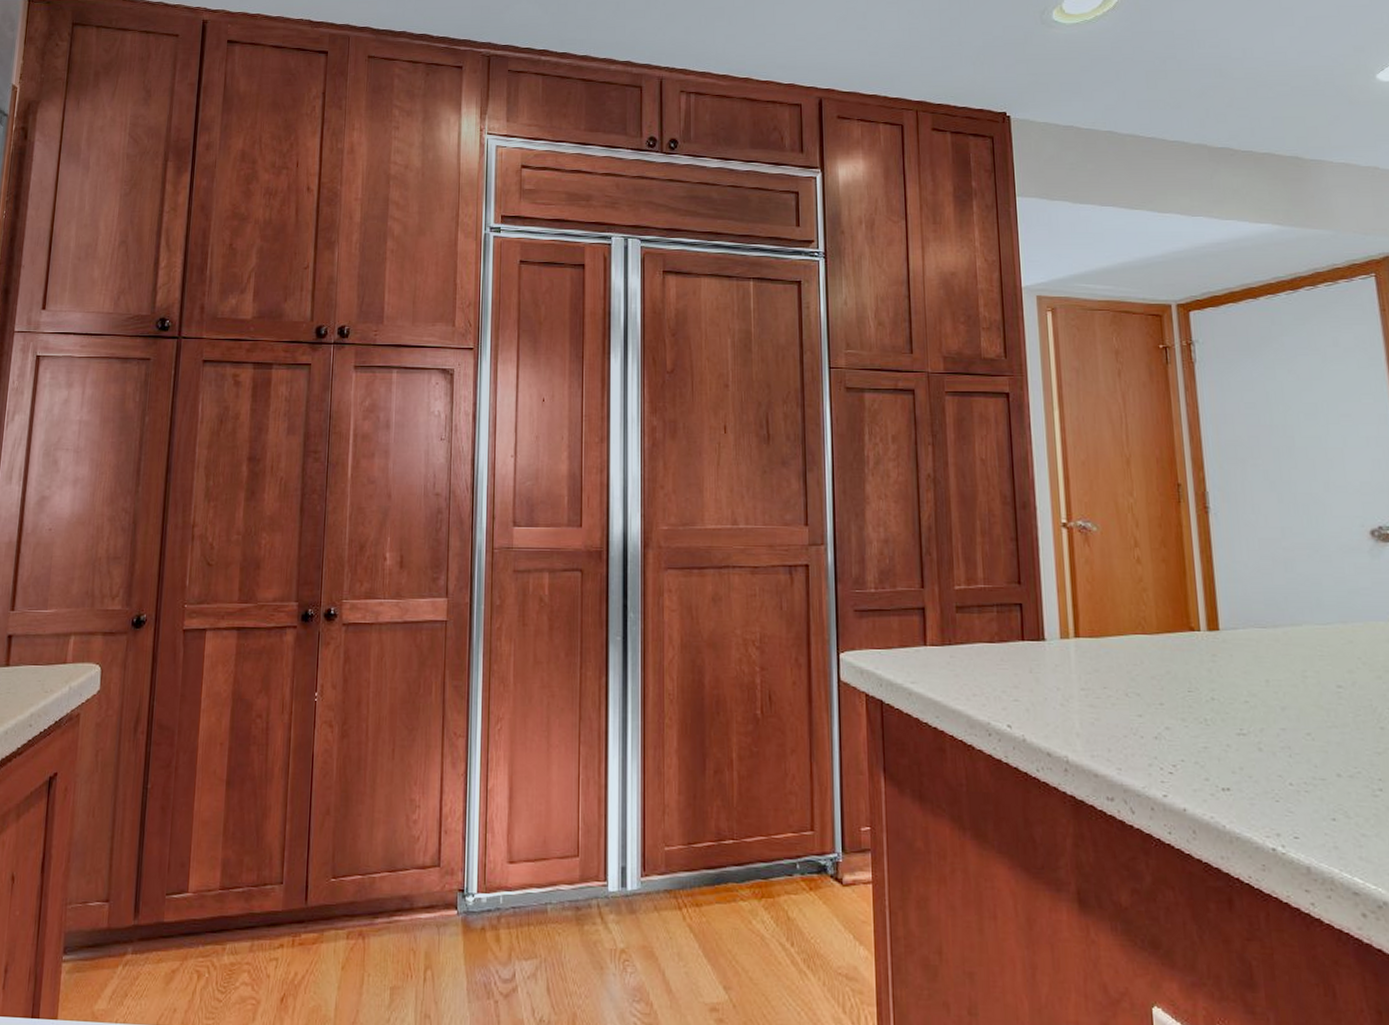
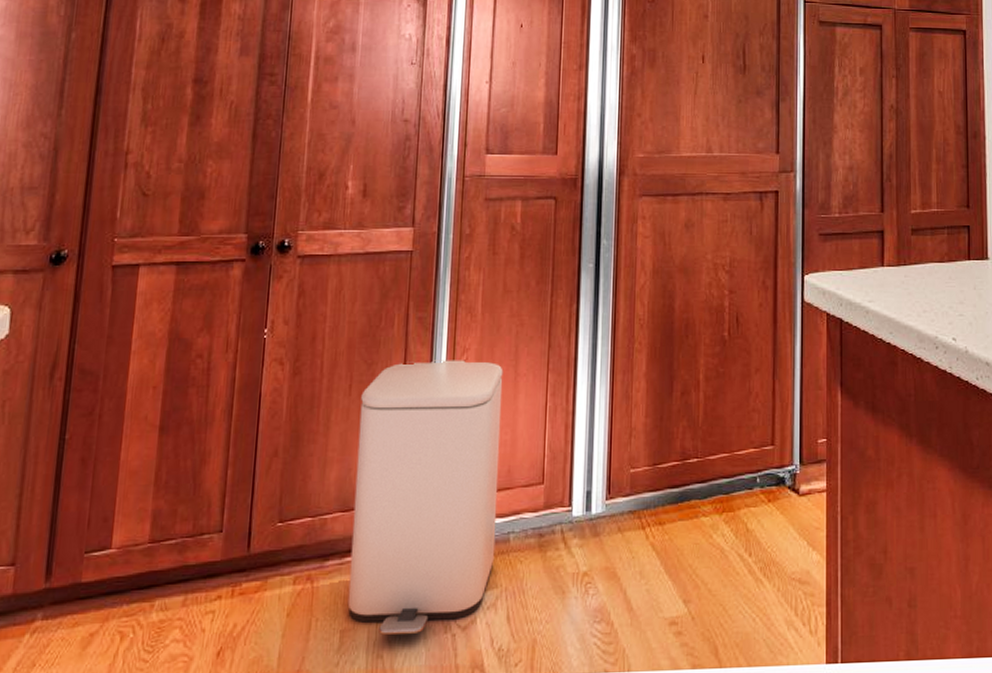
pedal bin: none [396,728,536,998] -> present [347,360,504,636]

